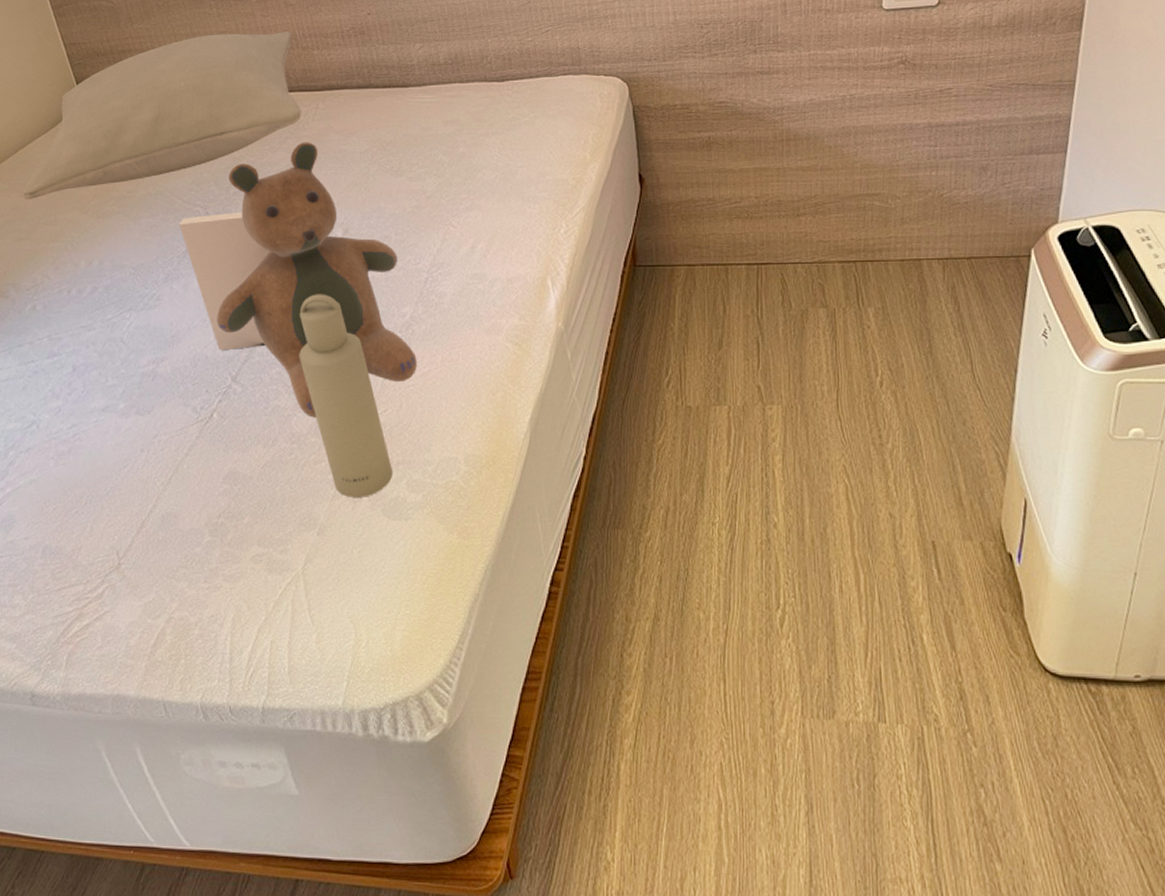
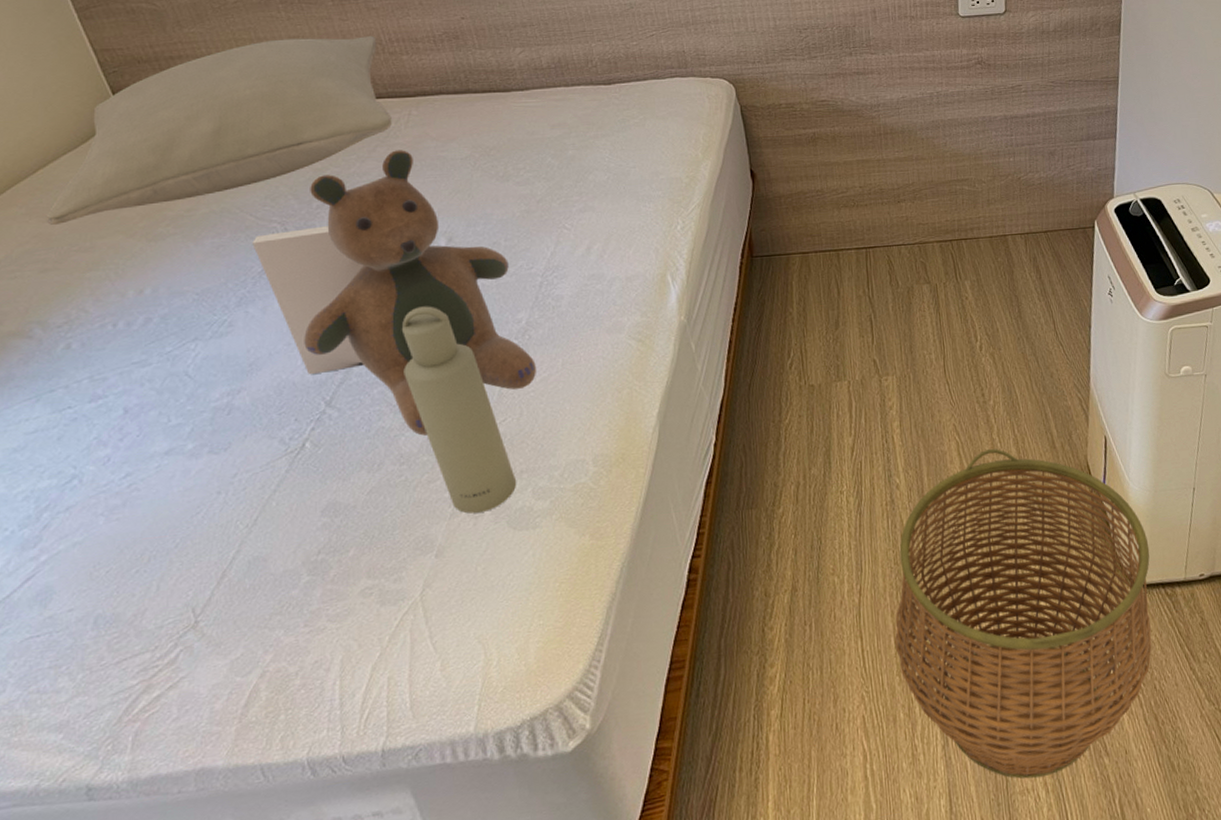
basket: none [760,496,1072,869] -> present [894,448,1152,779]

